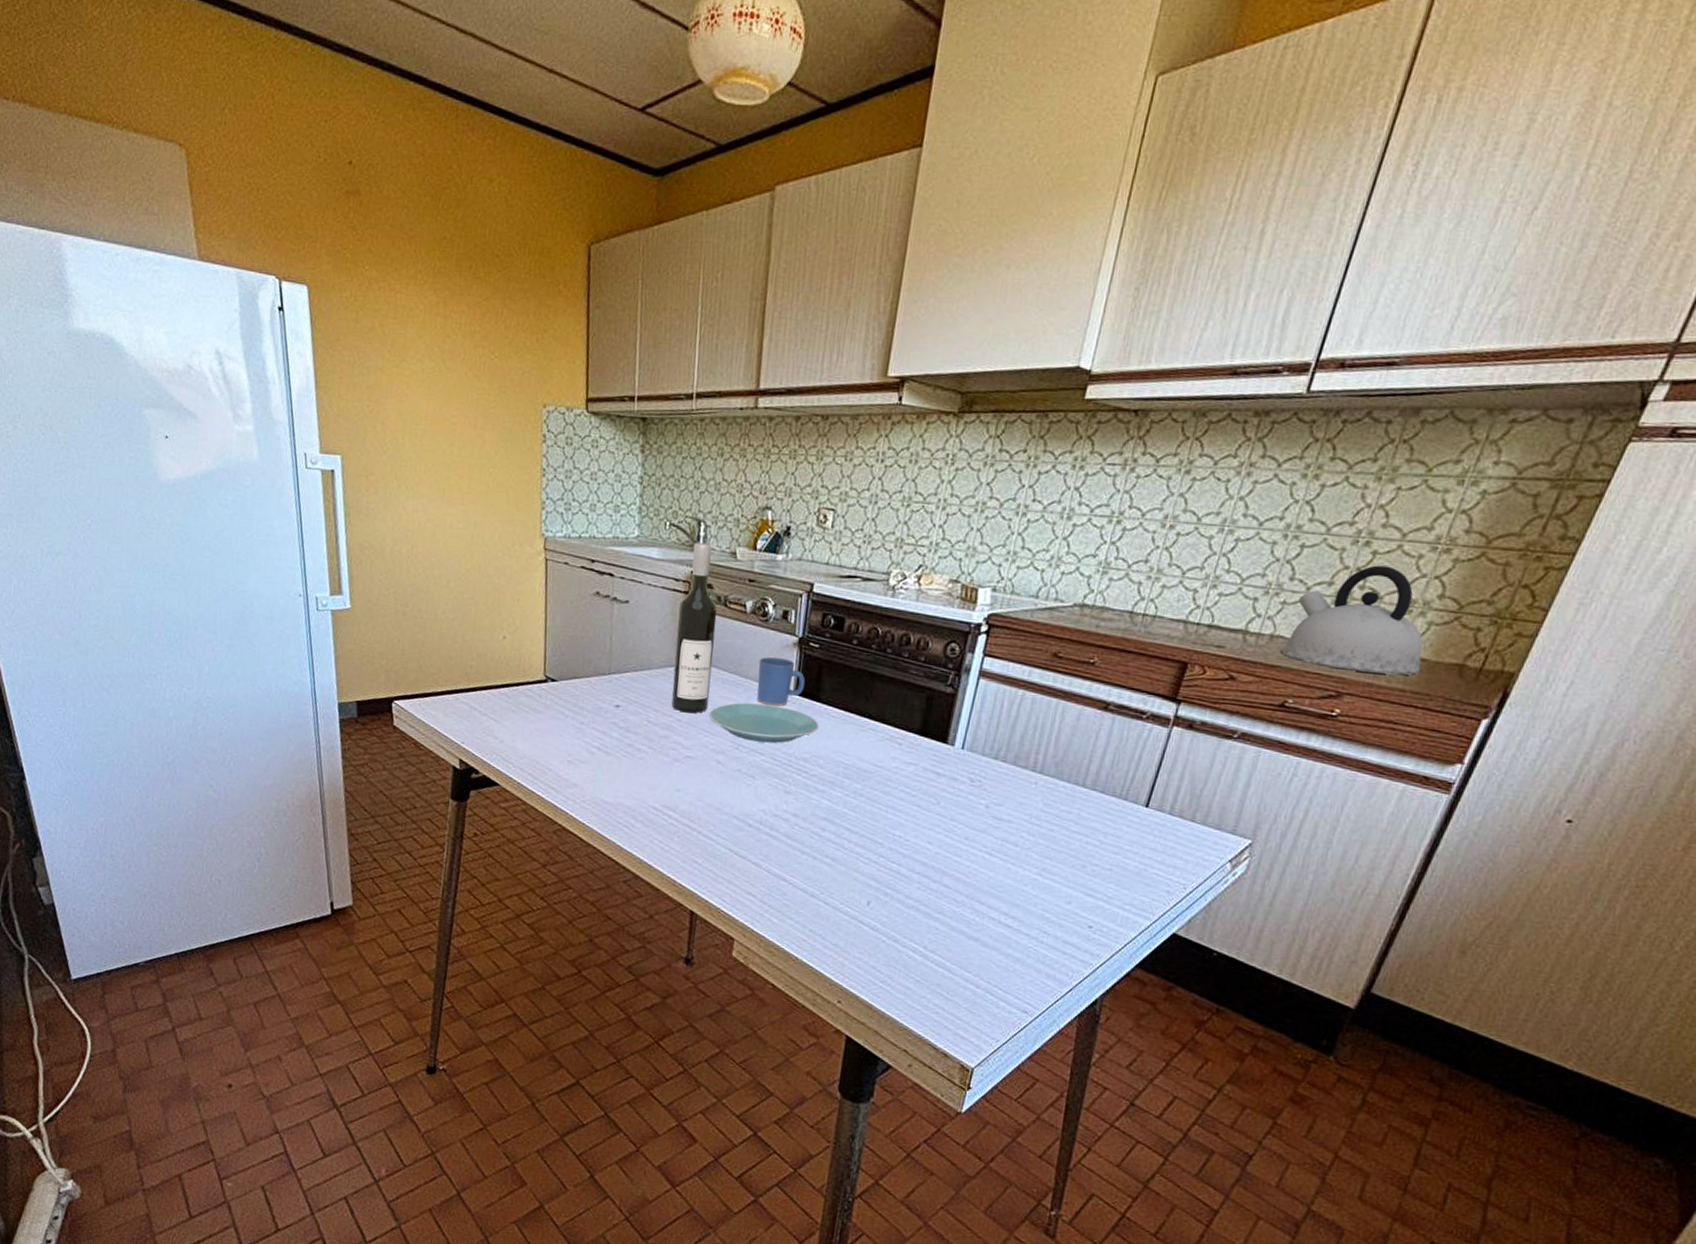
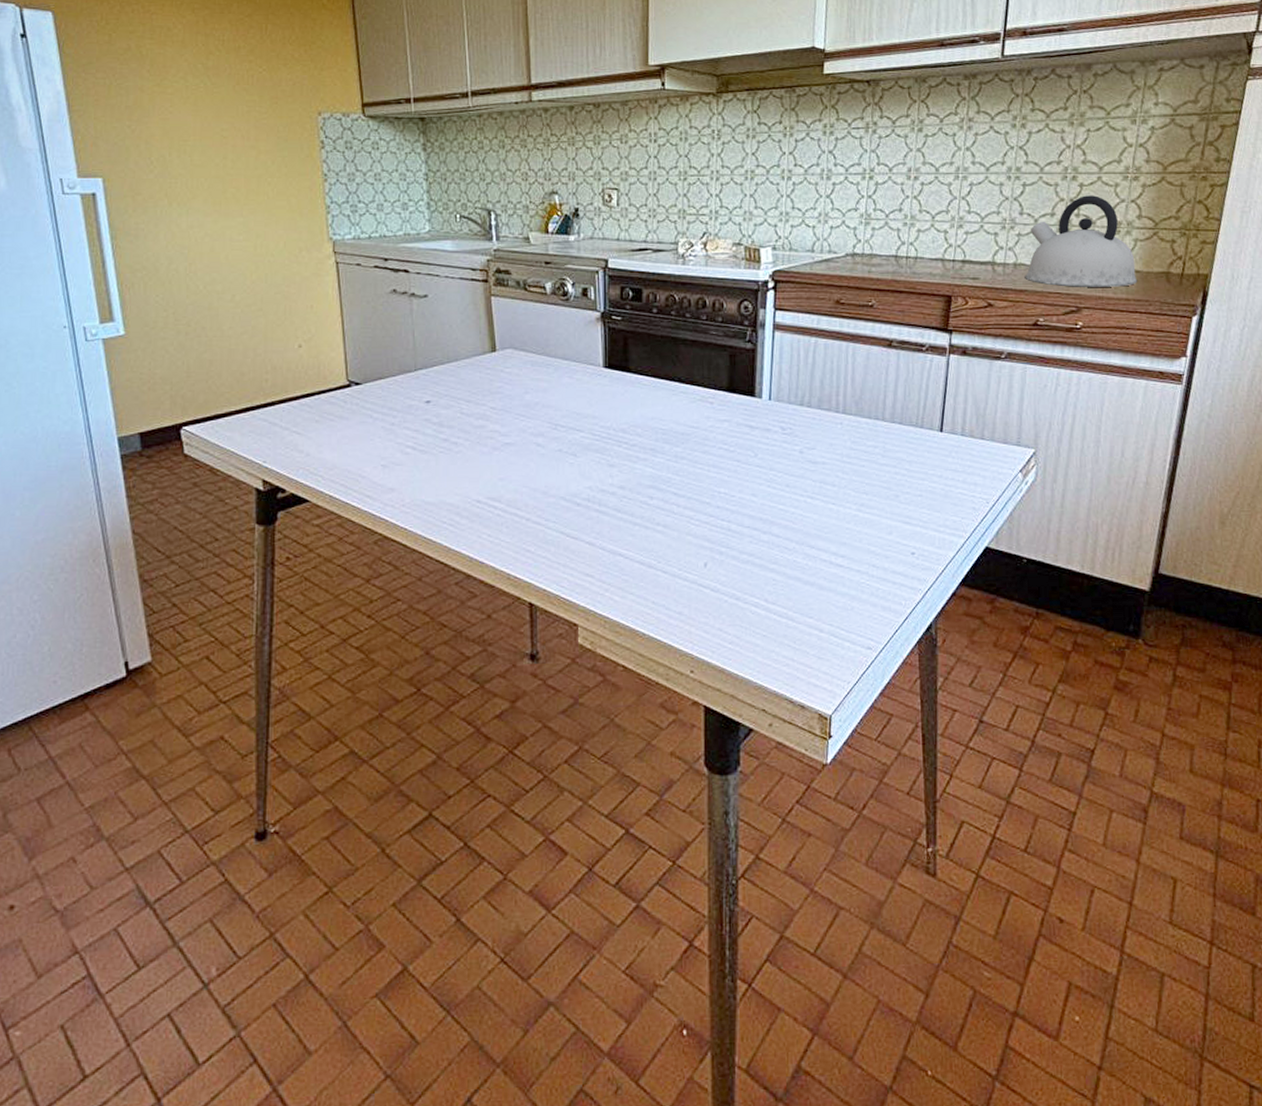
bottle: present [671,542,718,714] -> none [479,231,521,400]
plate: present [709,702,819,743] -> none [522,381,632,419]
mug: present [757,657,806,706] -> none [565,333,613,381]

